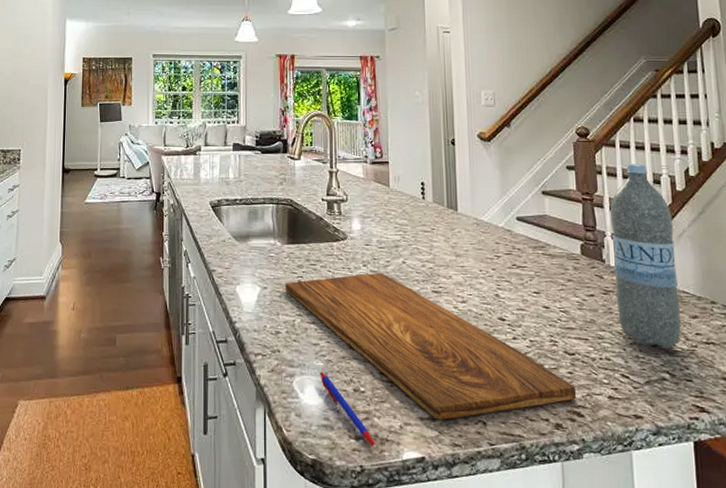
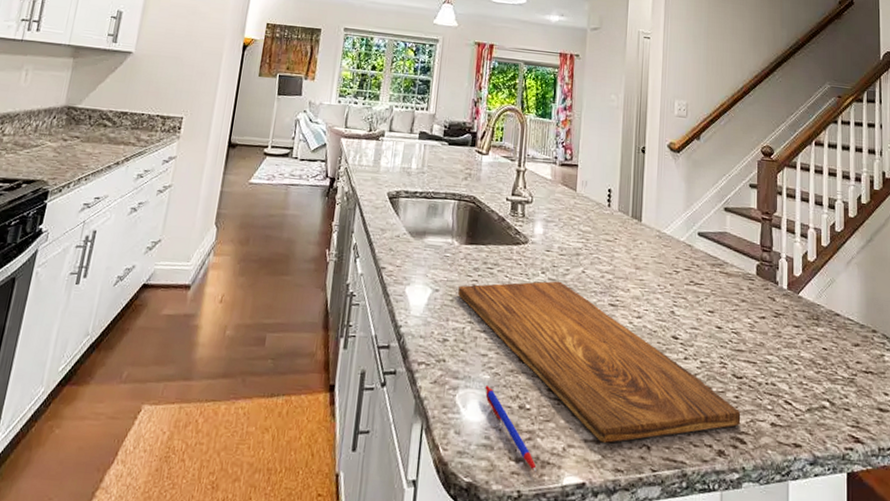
water bottle: present [610,164,681,350] -> none [786,186,843,377]

